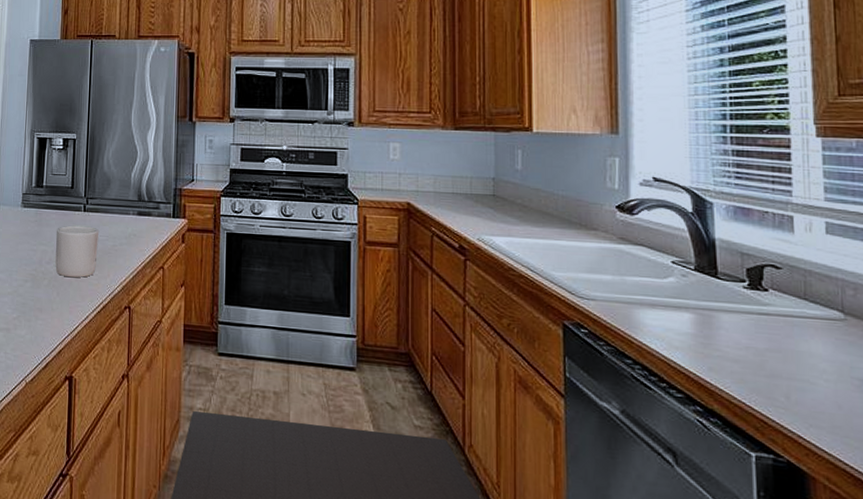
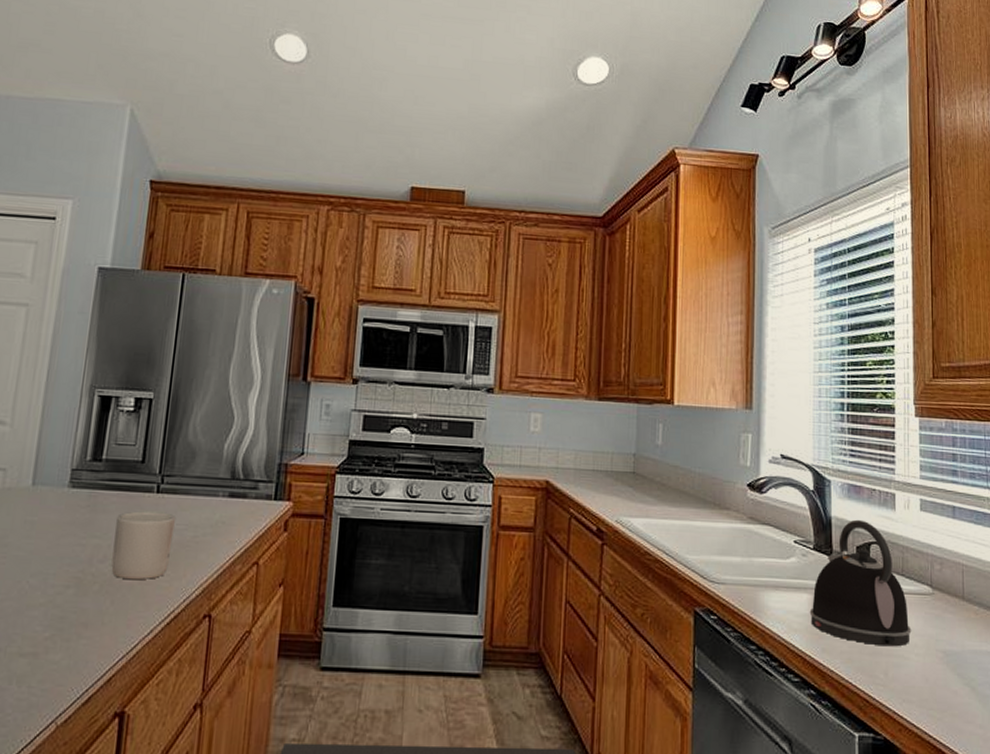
kettle: none [692,241,819,371] -> present [809,519,912,647]

